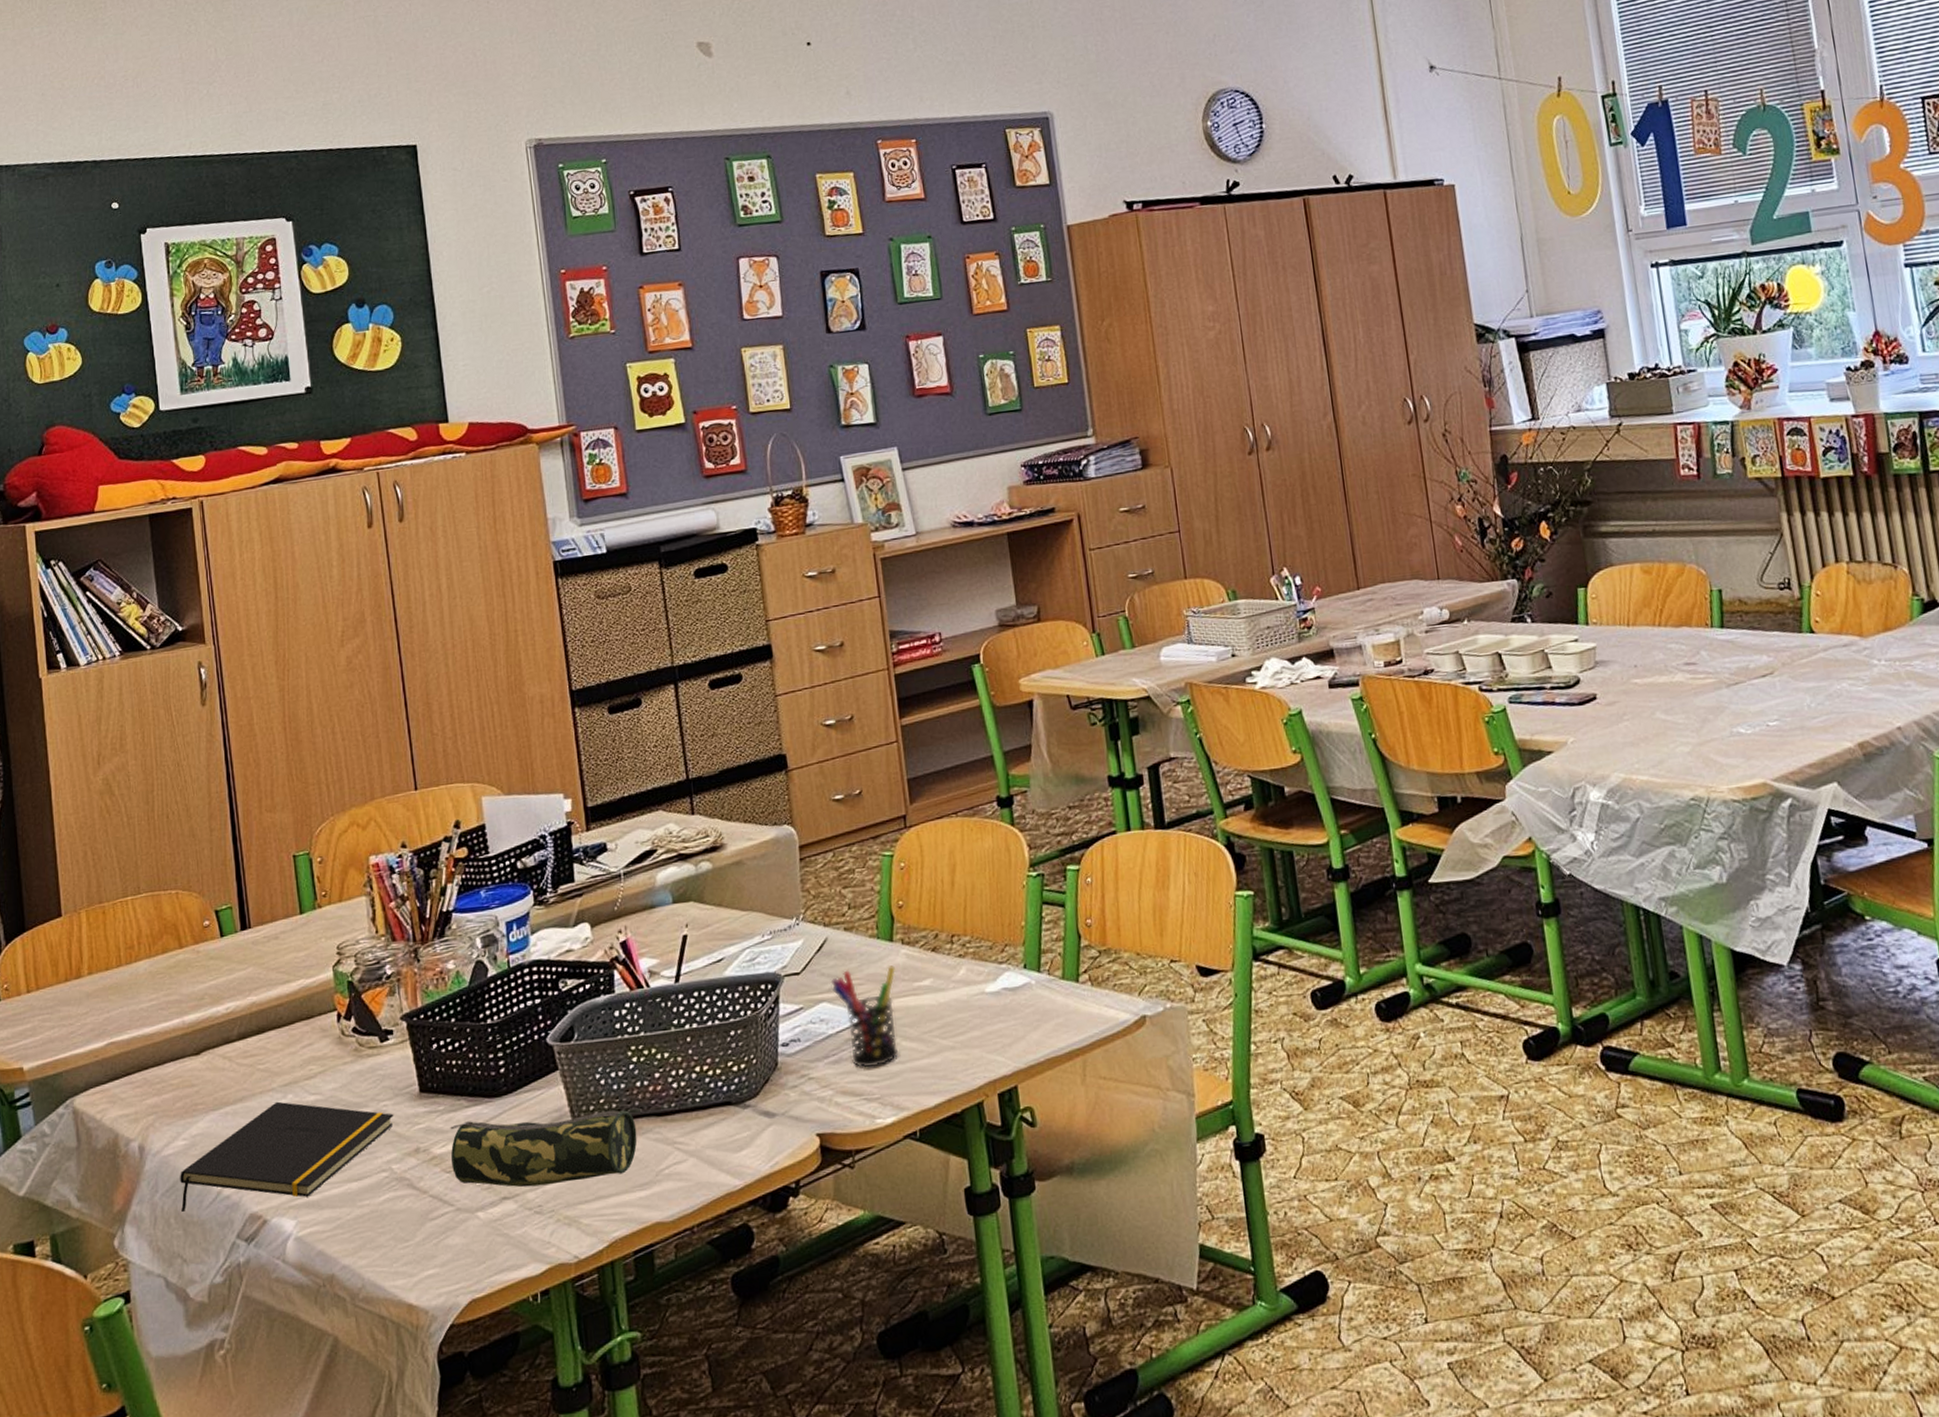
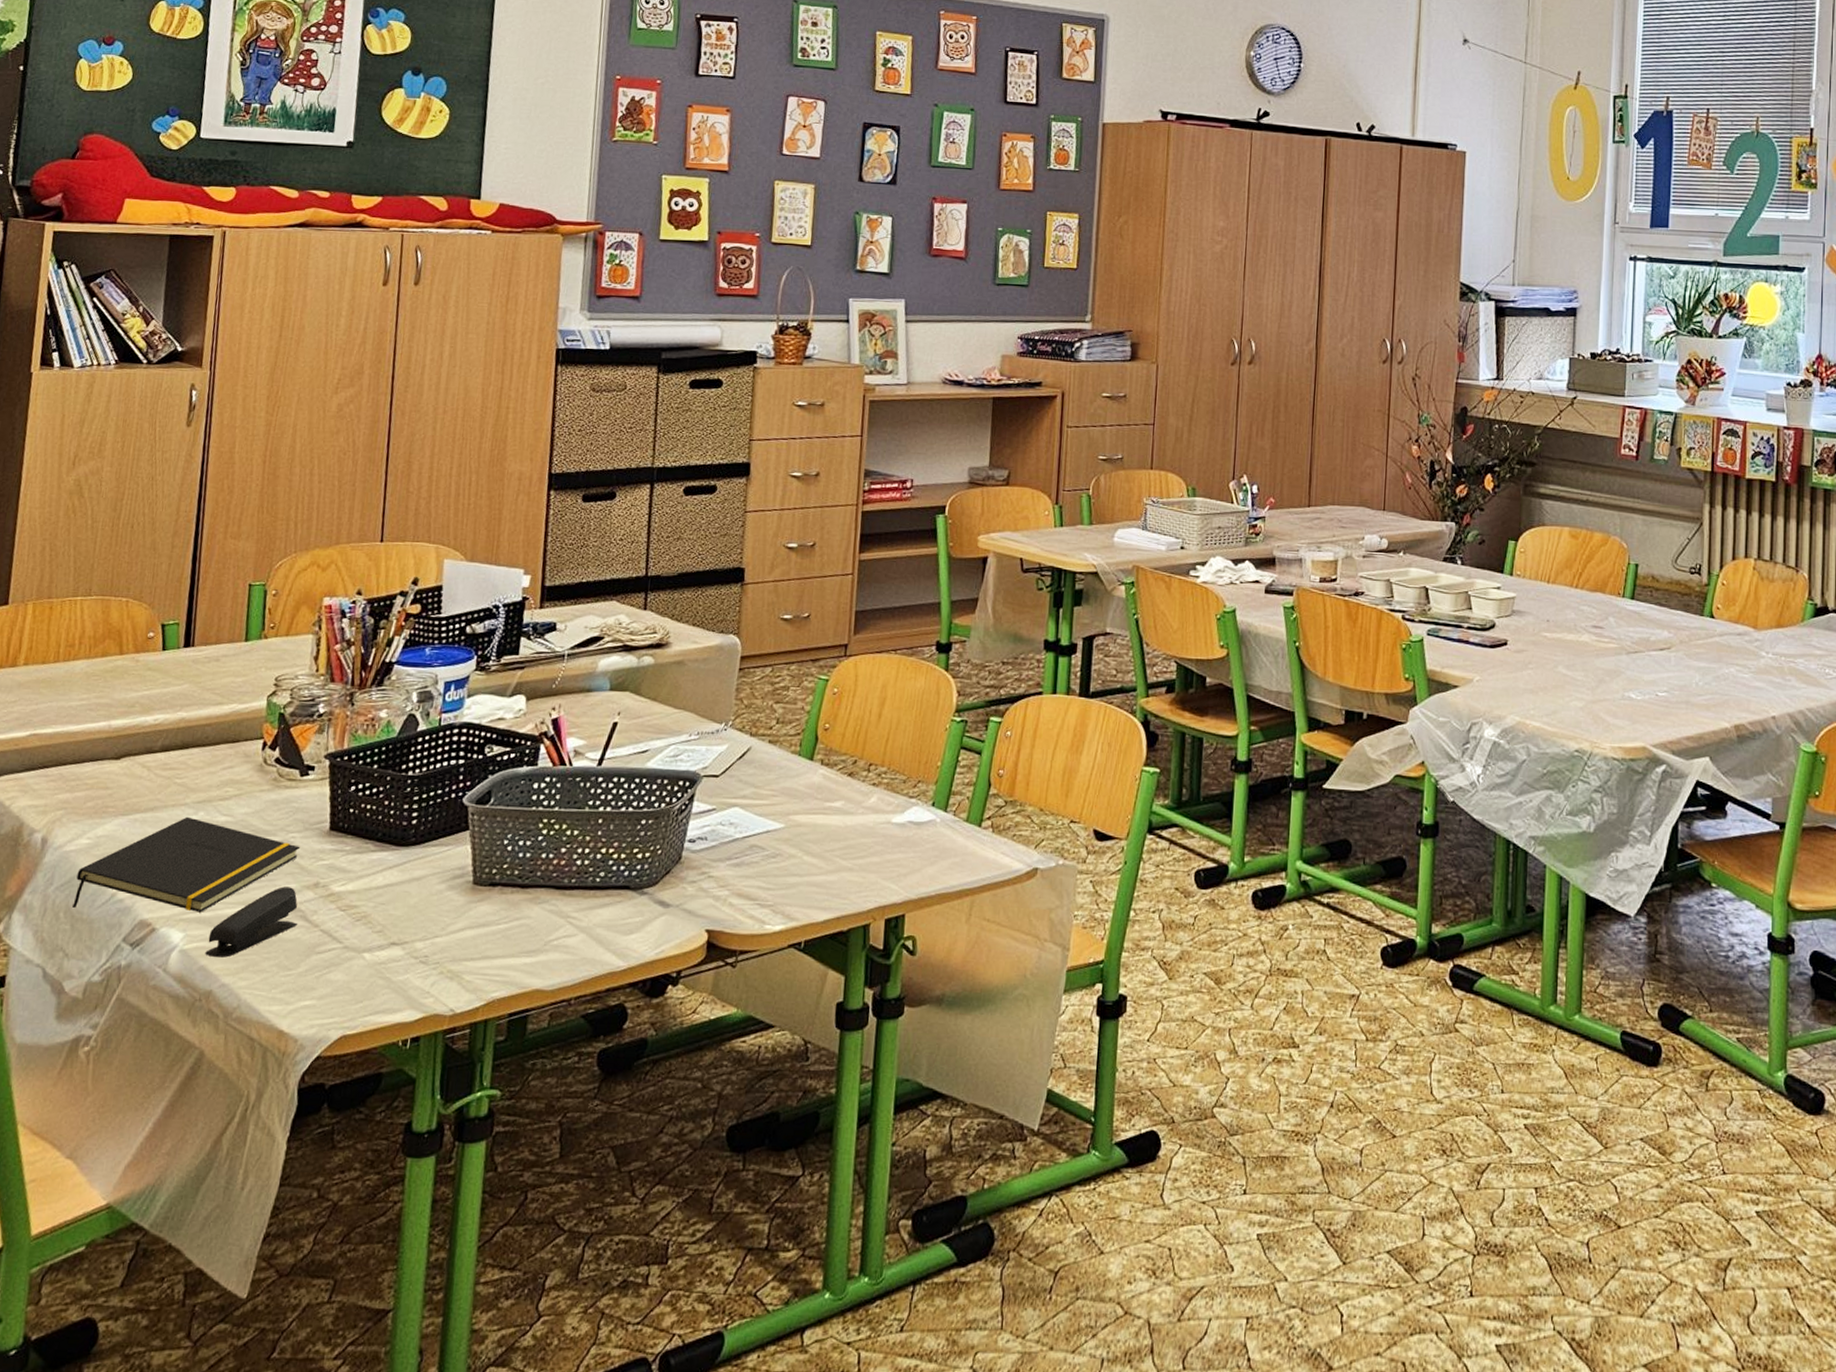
stapler: none [320,1156,407,1240] -> present [205,886,298,958]
pencil case: present [450,1110,637,1187] -> none [347,865,534,938]
pen holder: present [830,965,899,1068] -> none [746,780,810,876]

